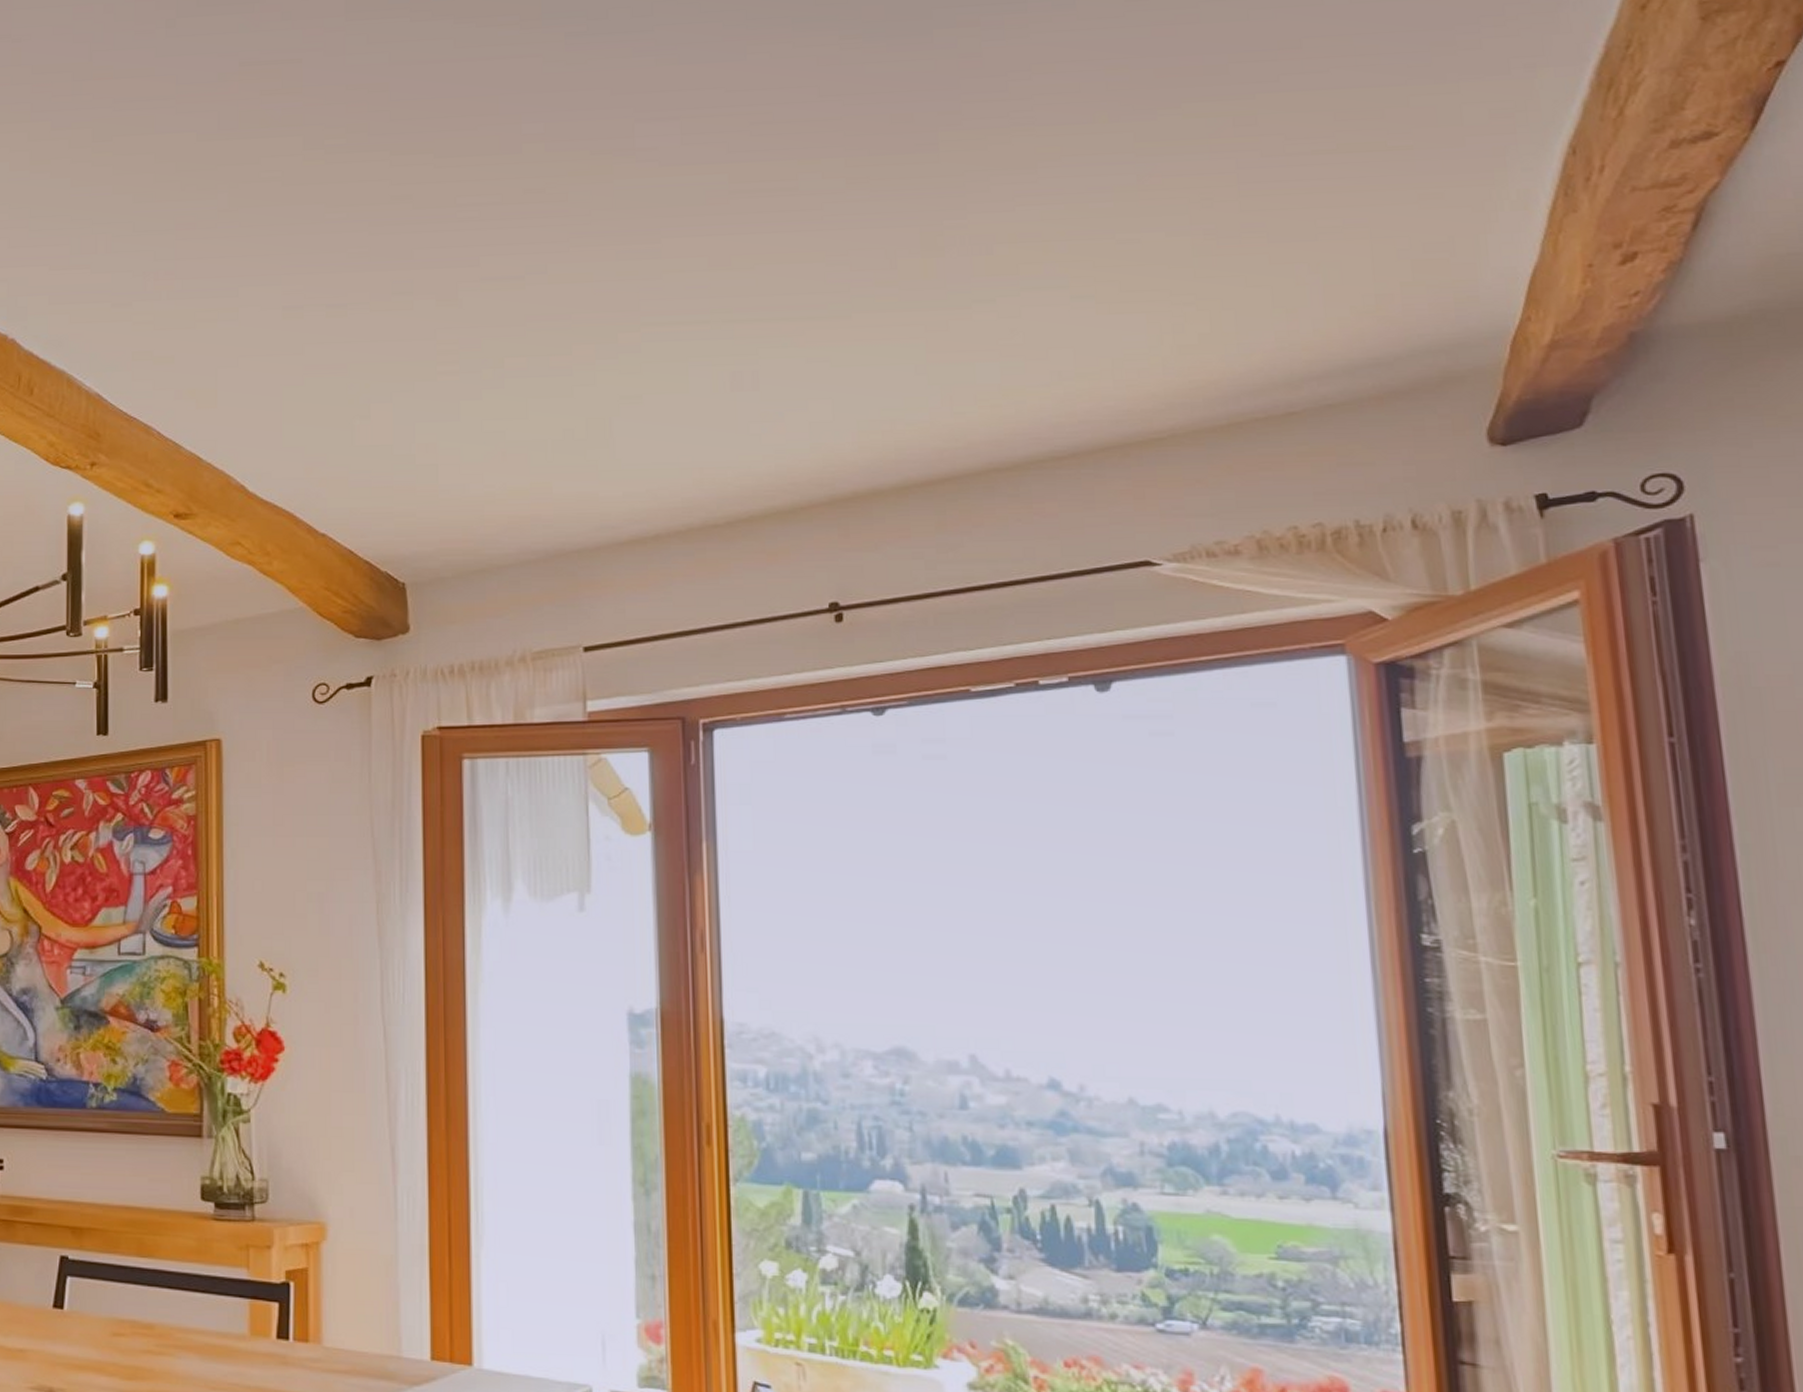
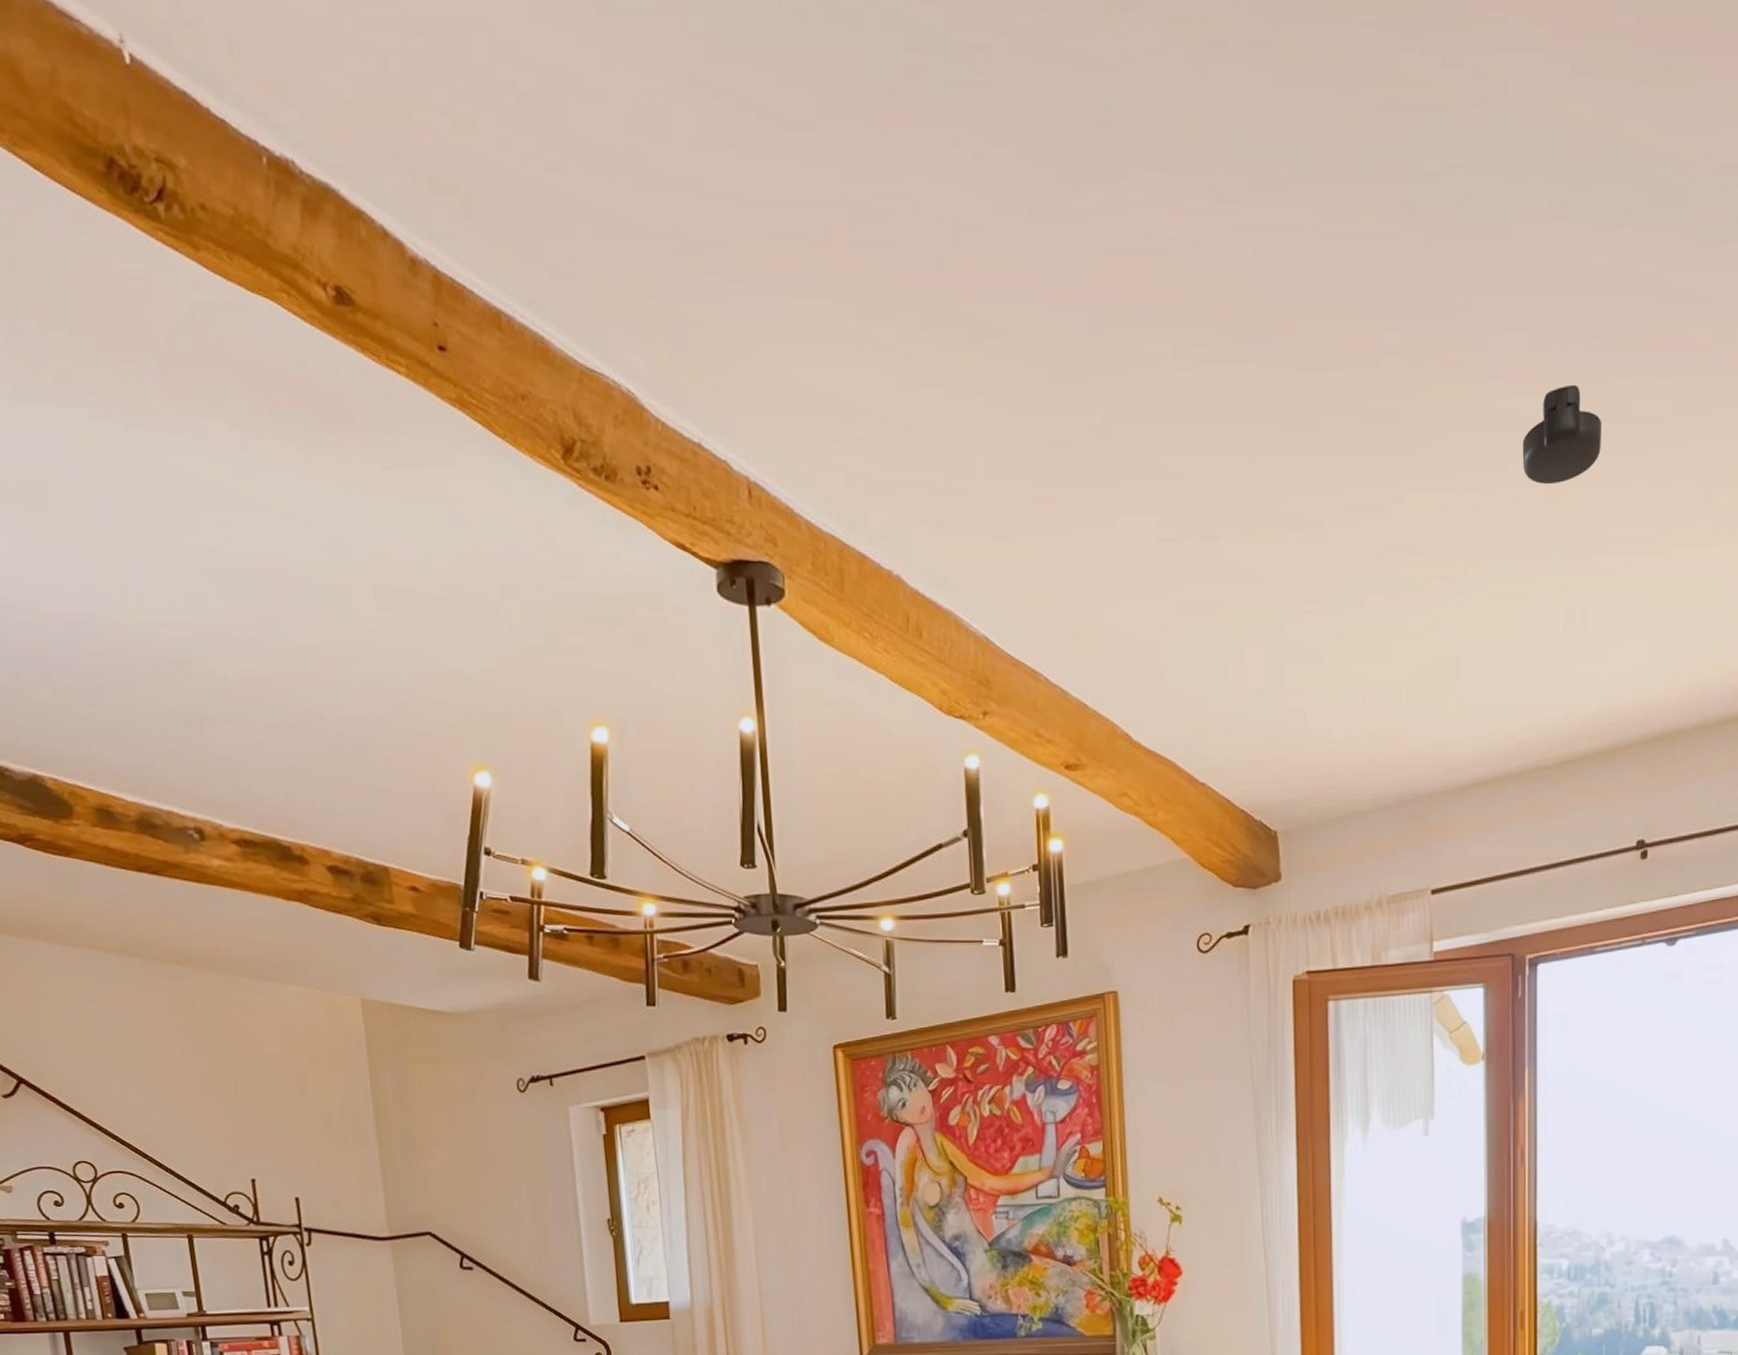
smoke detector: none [677,164,767,256] -> present [1522,384,1602,485]

